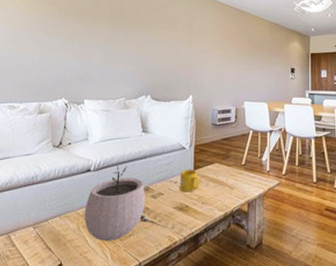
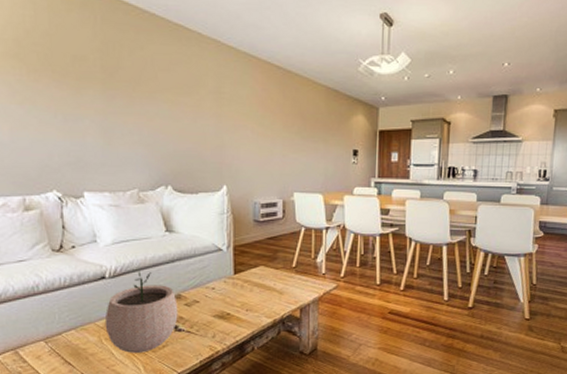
mug: present [180,169,200,192] -> none [218,273,242,299]

